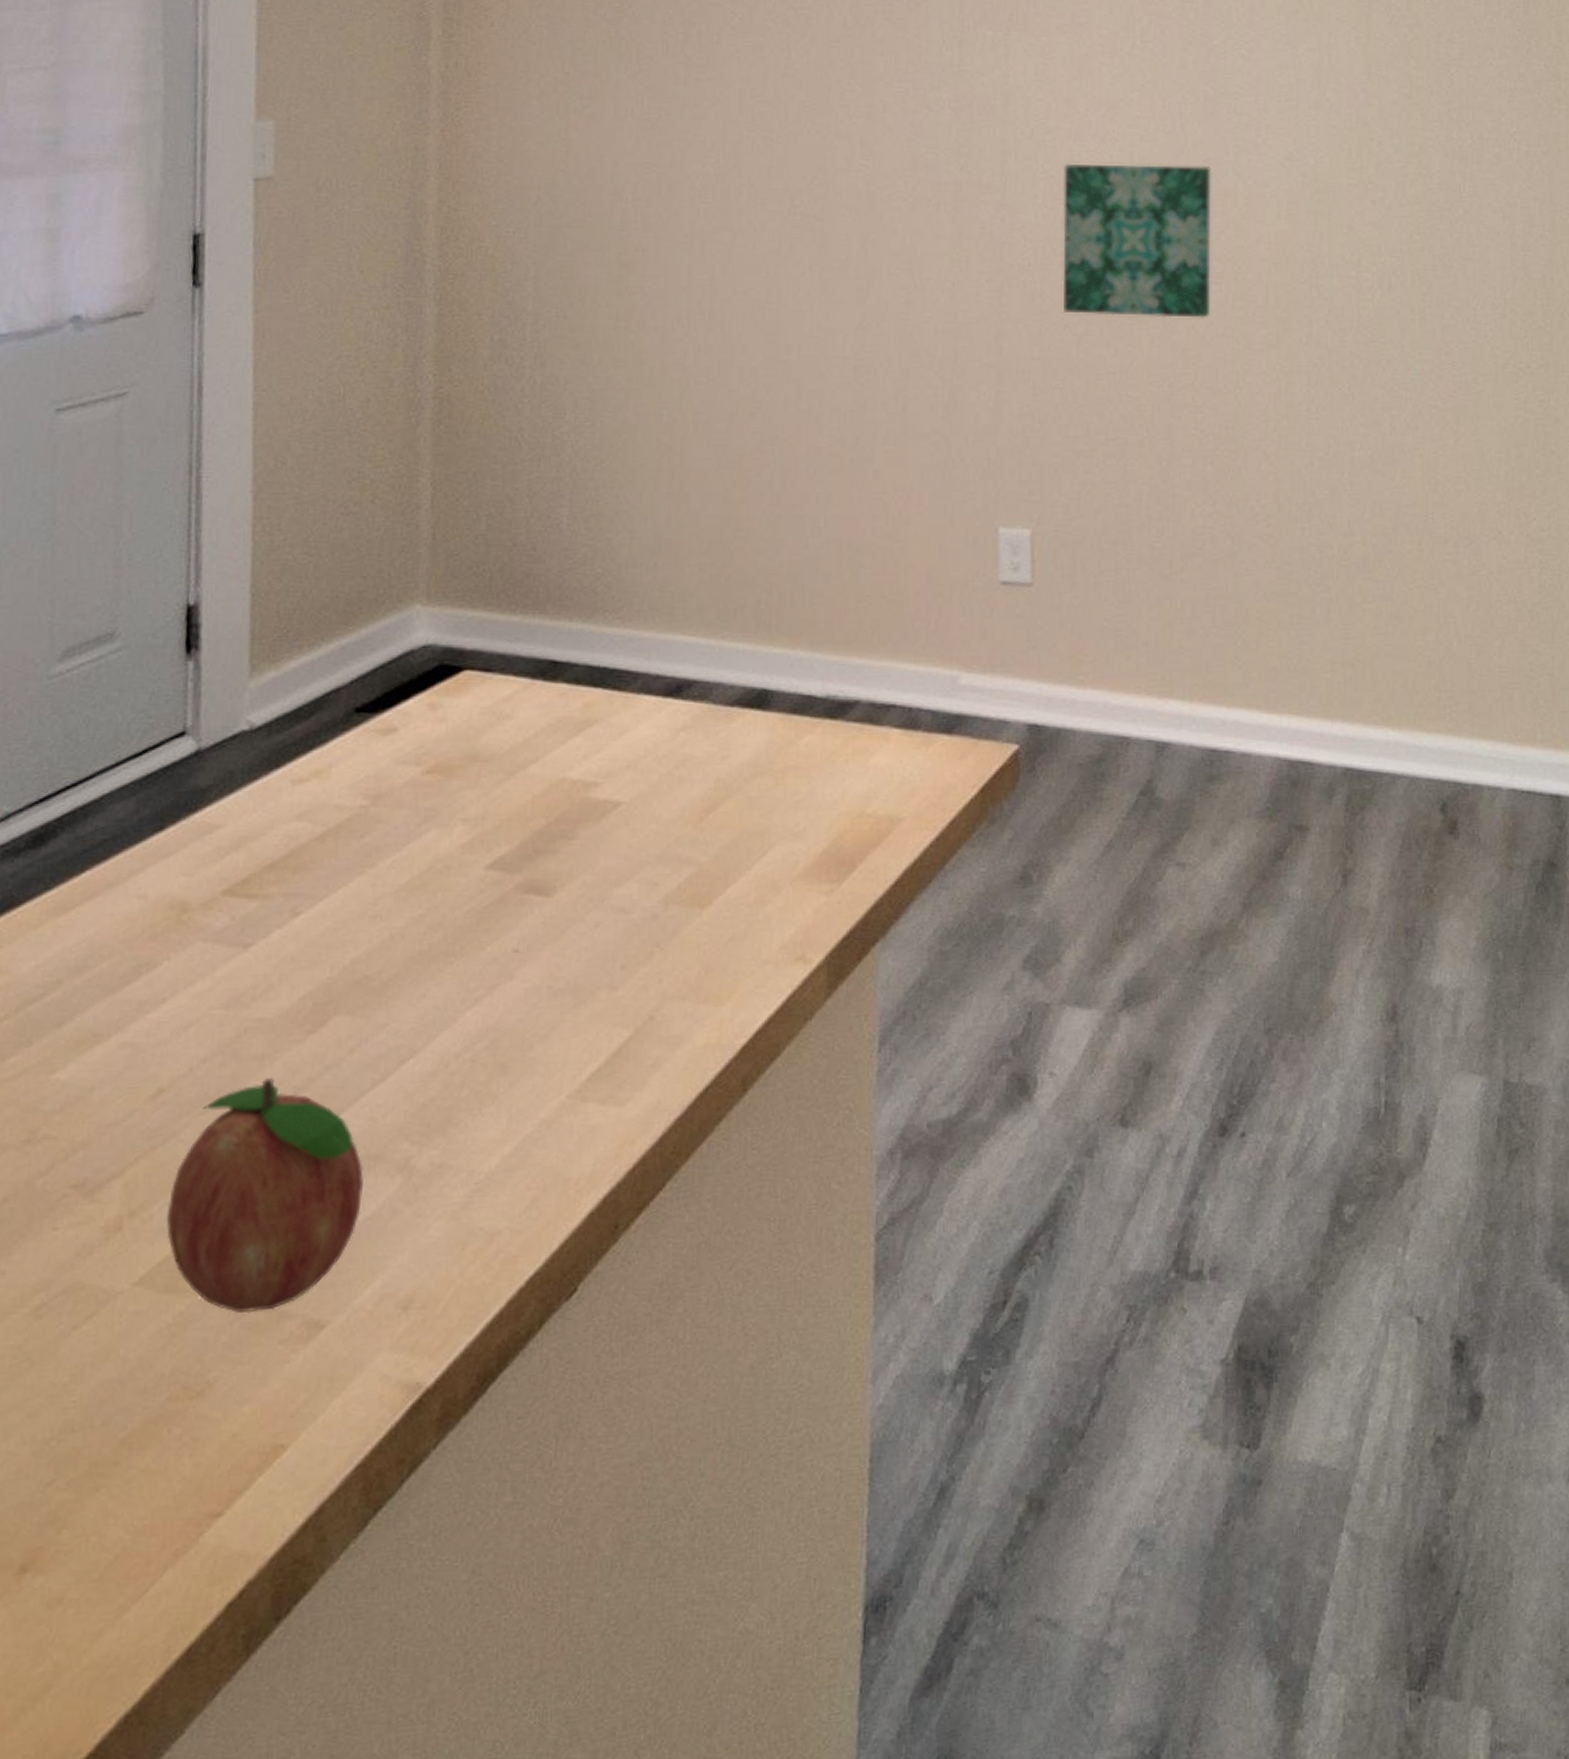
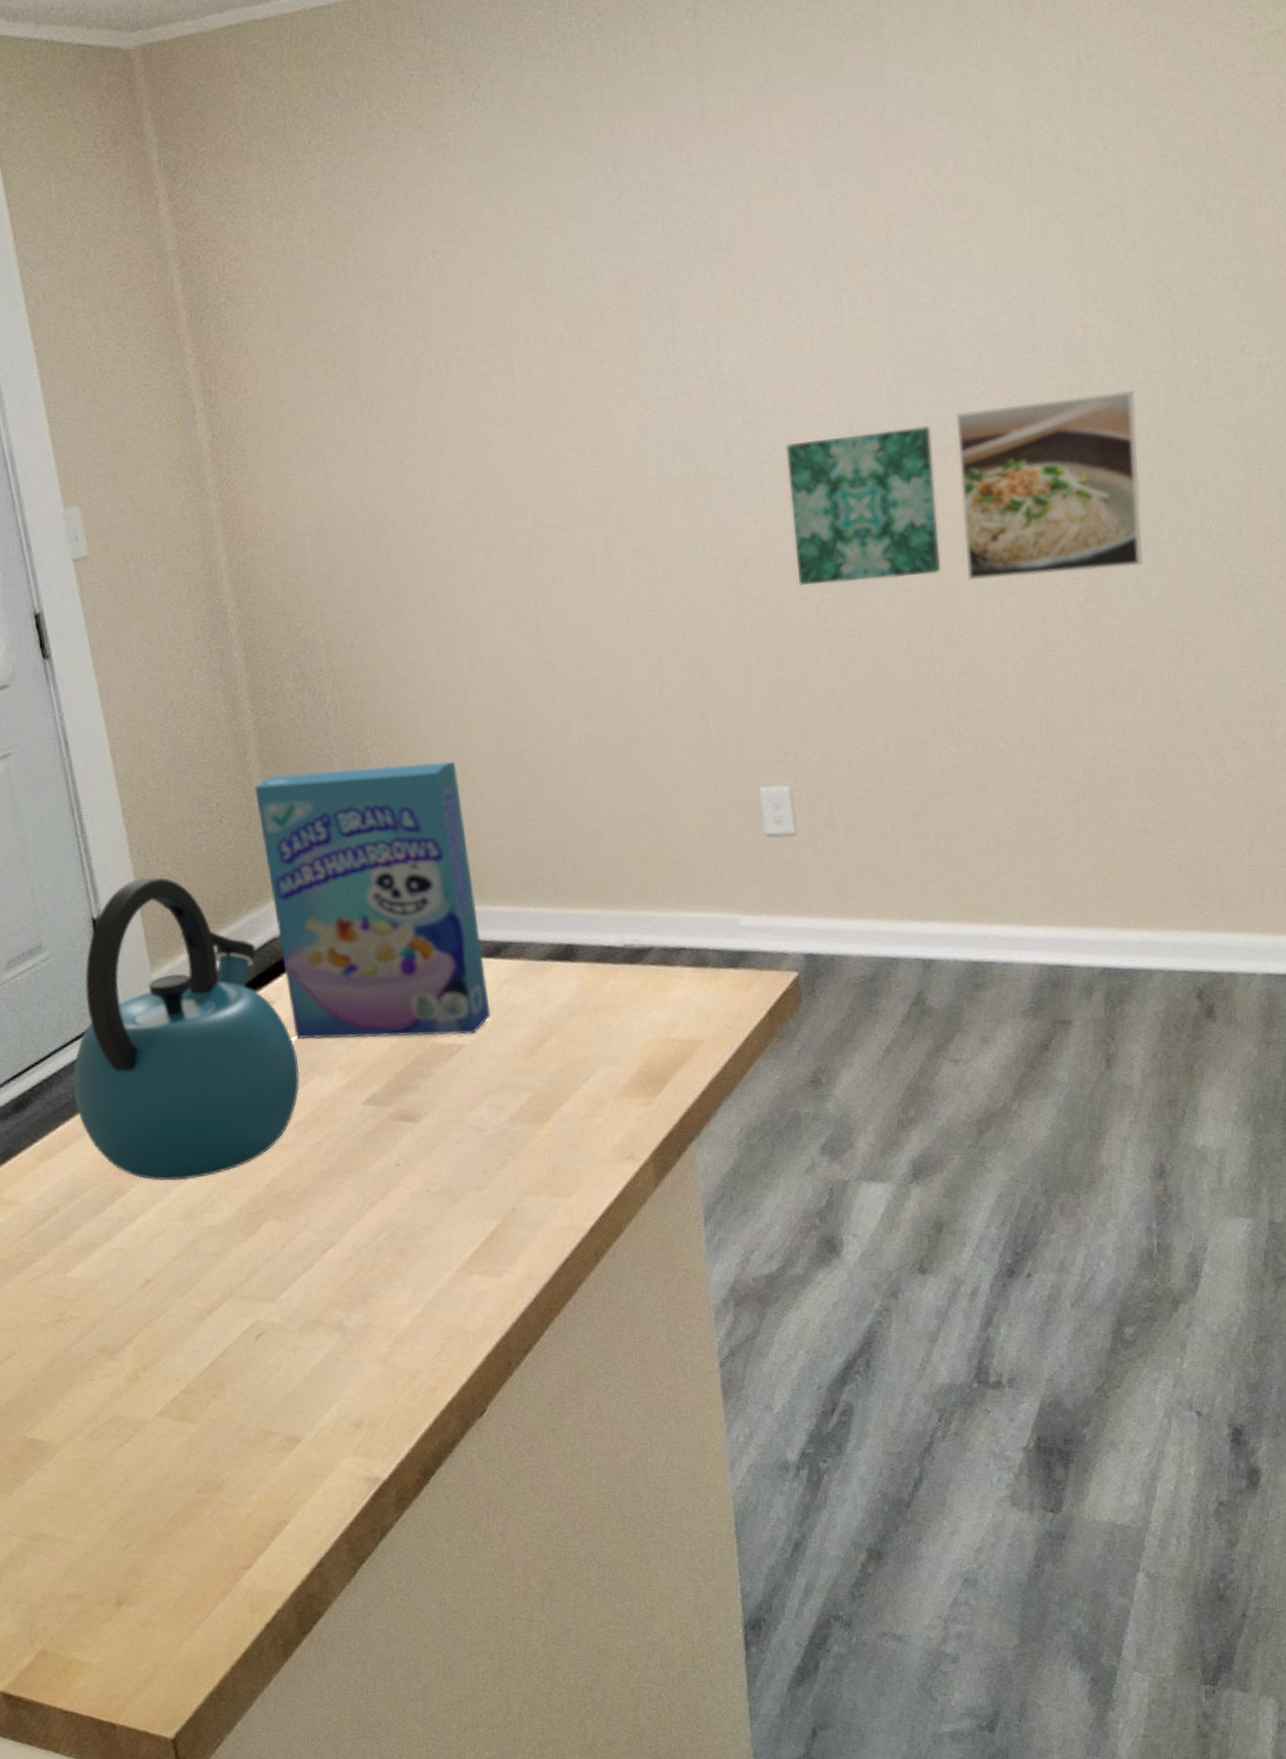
kettle: none [114,560,415,955] -> present [73,877,300,1181]
fruit: present [166,1078,364,1314] -> none [169,1268,312,1433]
cereal box: none [415,454,664,789] -> present [254,761,491,1040]
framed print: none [1236,157,1411,336] -> present [956,389,1144,581]

